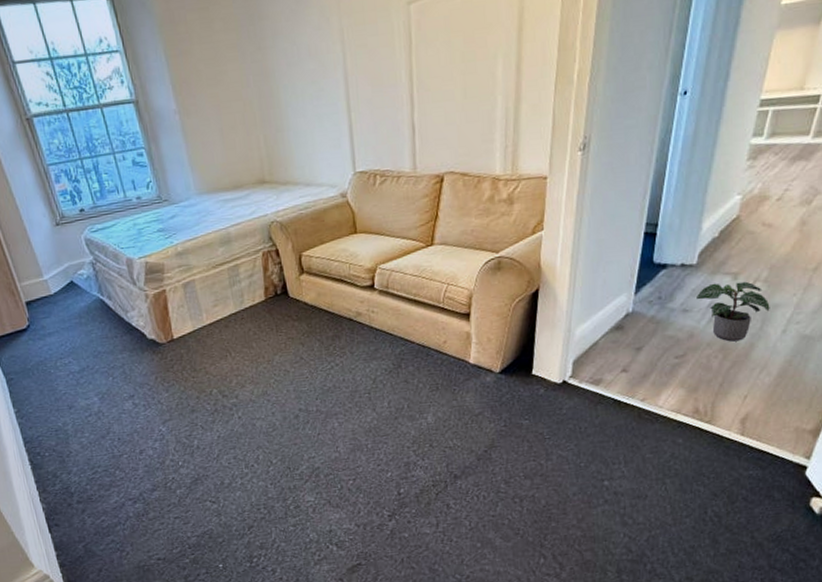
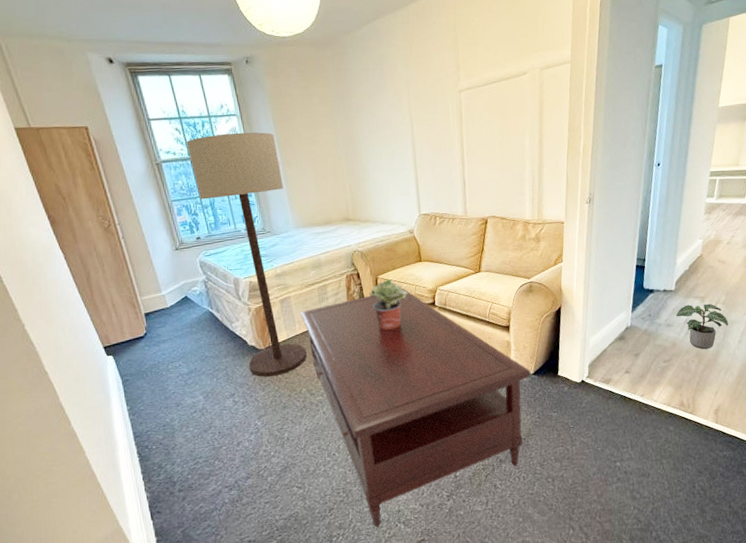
floor lamp: none [60,72,217,376] -> present [186,132,307,377]
coffee table: none [208,266,496,549] -> present [301,287,531,528]
potted plant: none [291,255,340,319] -> present [369,278,408,330]

